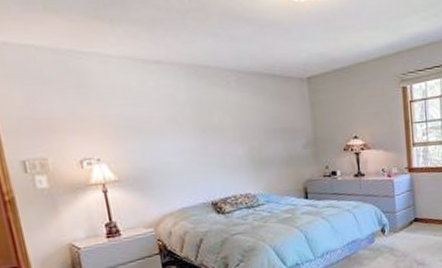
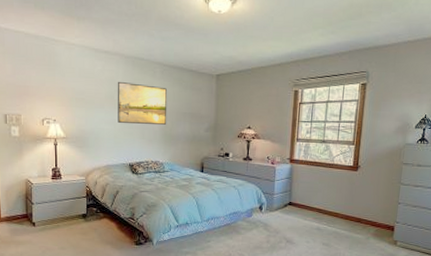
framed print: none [179,98,254,152] -> present [117,81,167,125]

